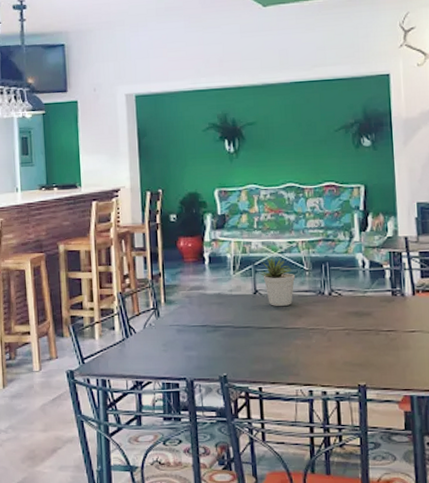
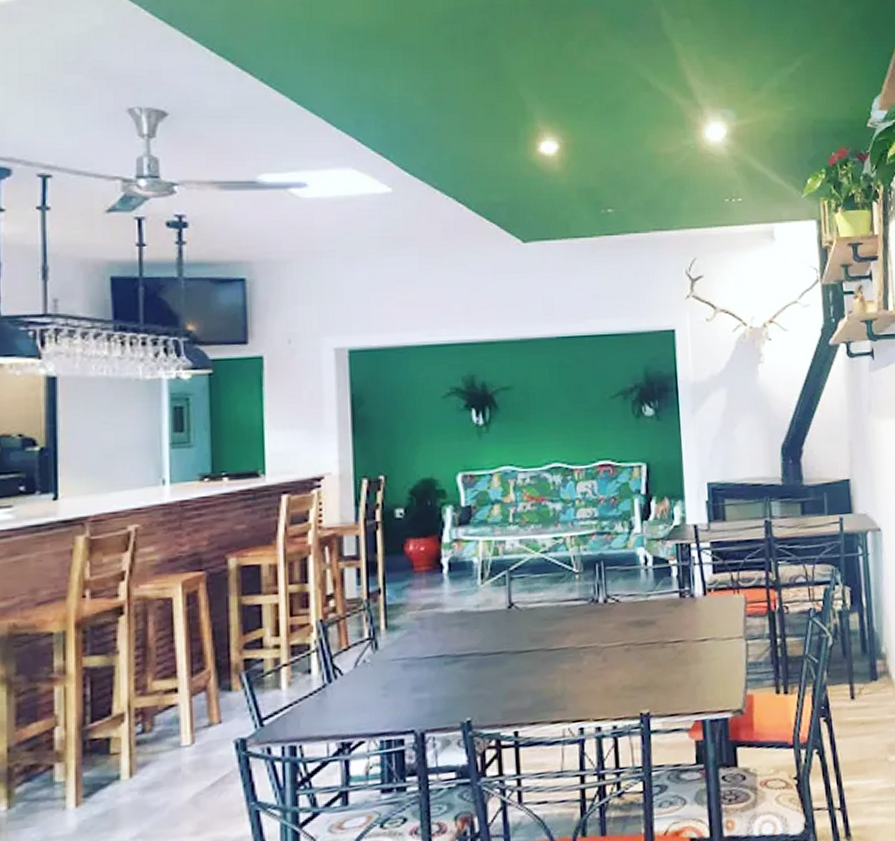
potted plant: present [260,256,296,307] -> none [517,558,563,623]

